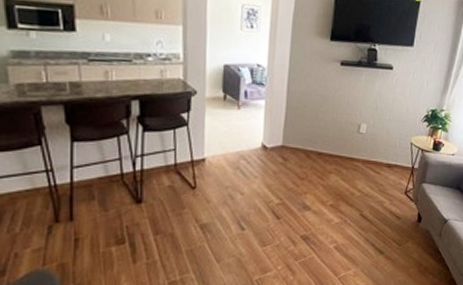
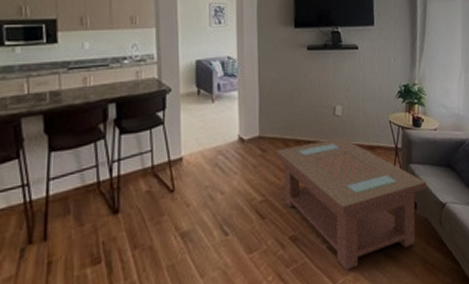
coffee table: none [296,153,435,267] -> present [276,137,427,270]

